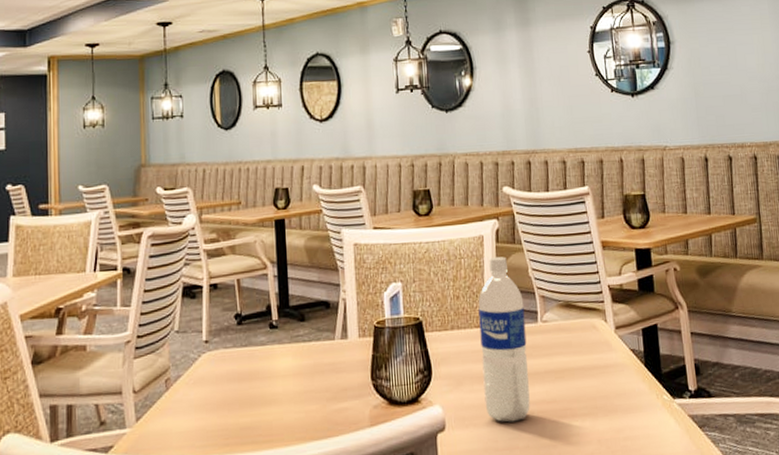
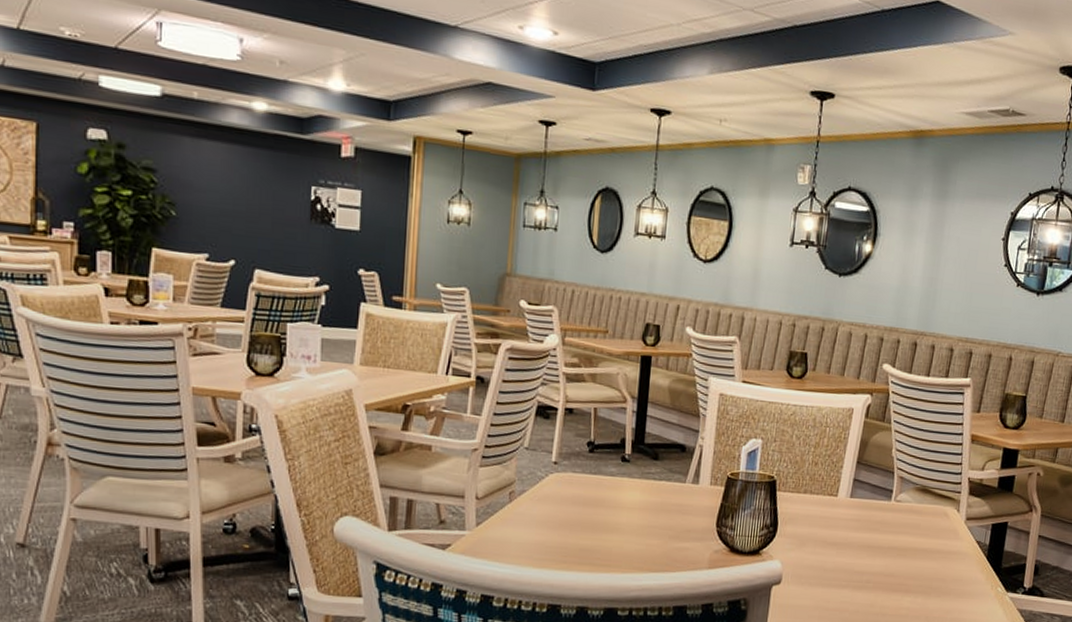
water bottle: present [478,257,530,423] -> none [824,431,882,588]

